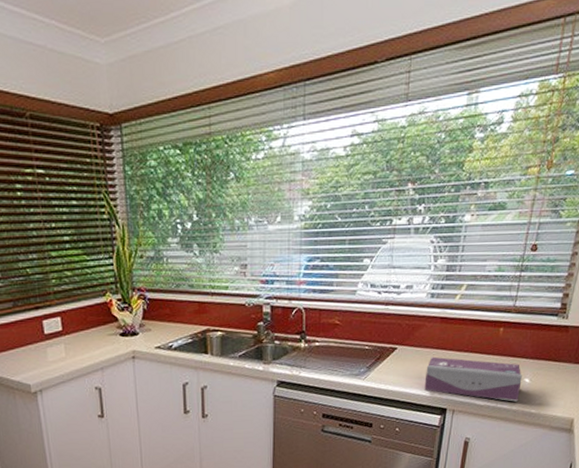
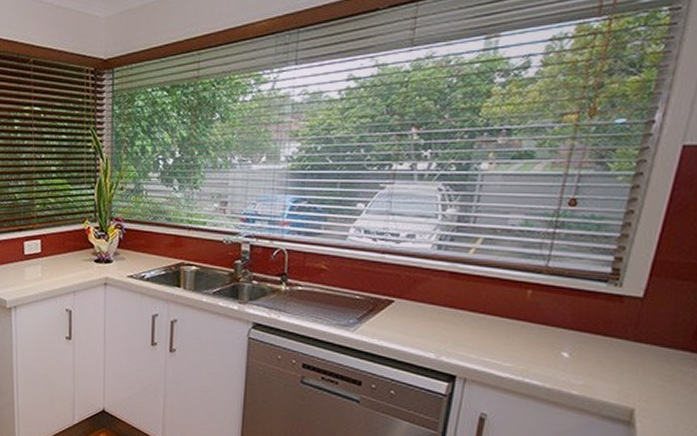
tissue box: present [424,356,522,402] -> none [427,314,558,379]

